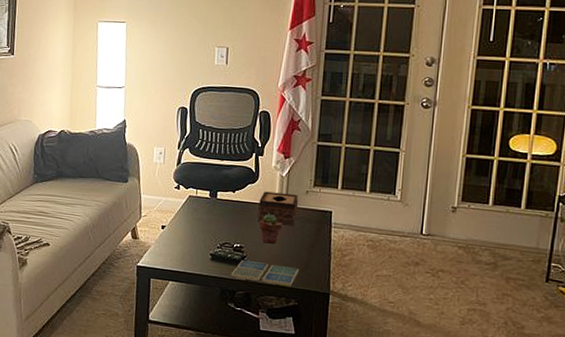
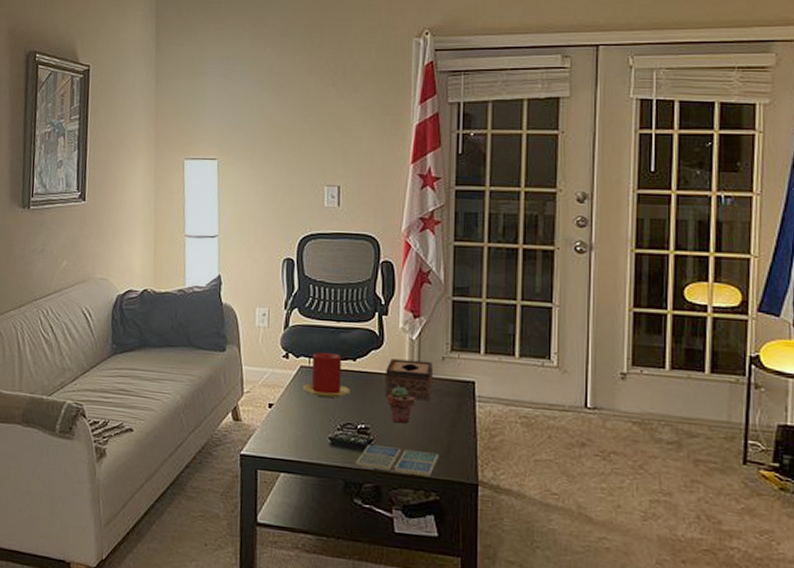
candle: none [191,184,229,222] -> present [303,352,350,398]

